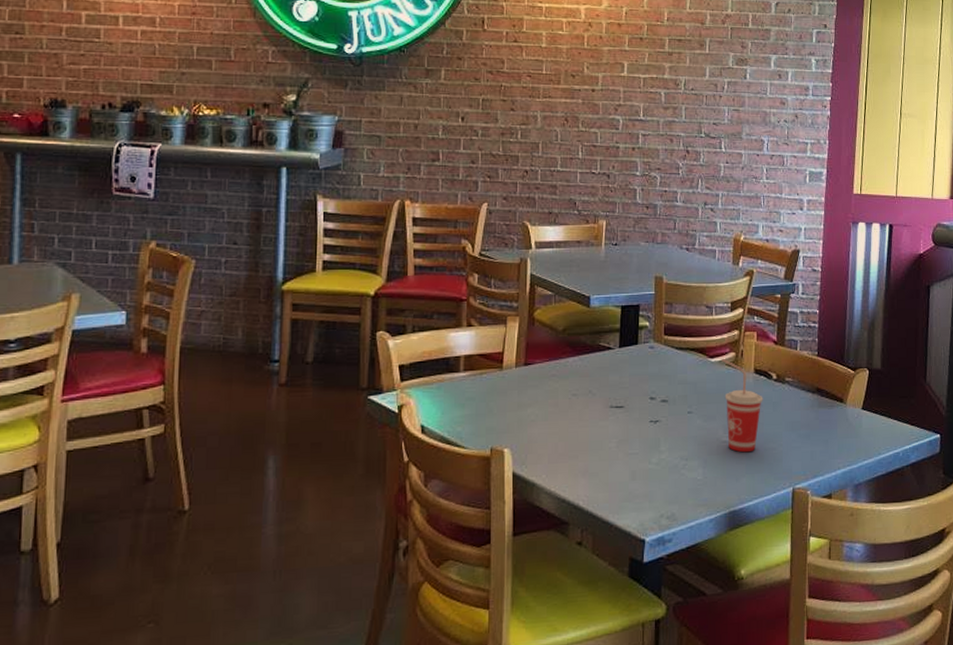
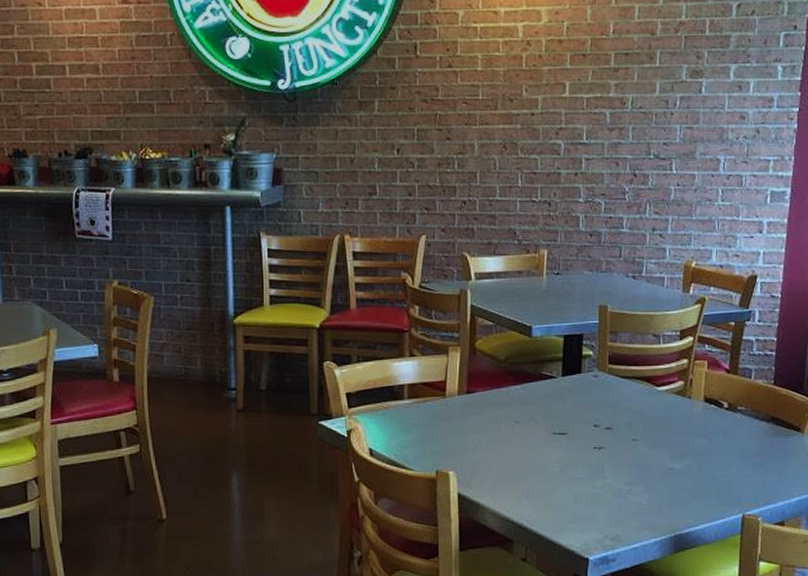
beverage cup: present [722,359,763,453] -> none [669,388,713,480]

